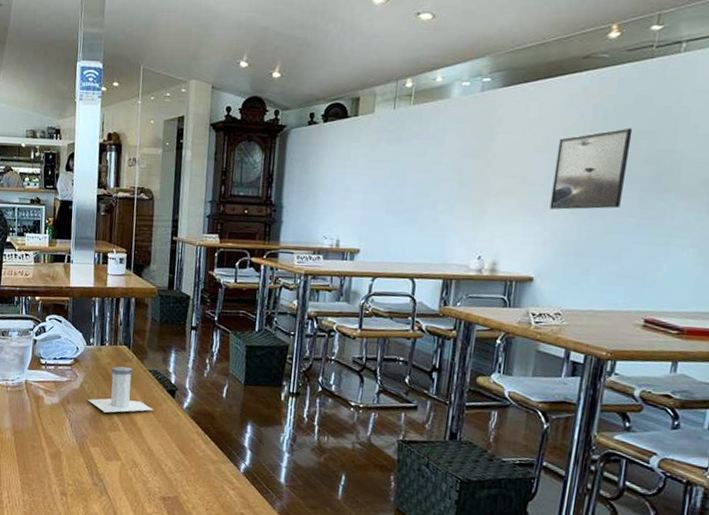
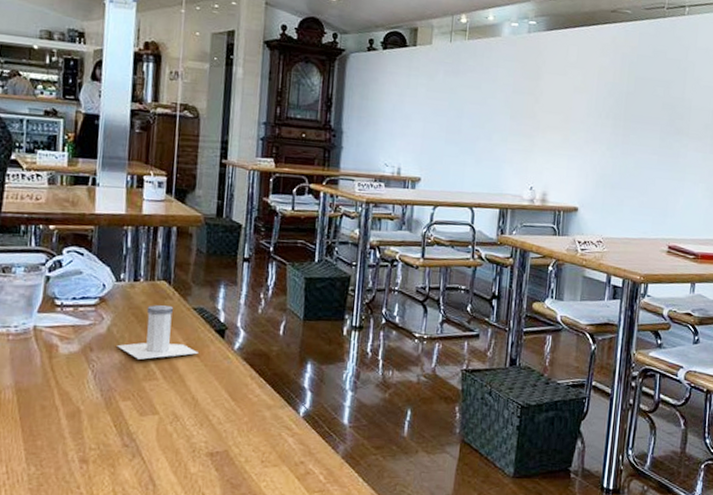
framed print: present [549,128,633,210] -> none [589,76,652,147]

